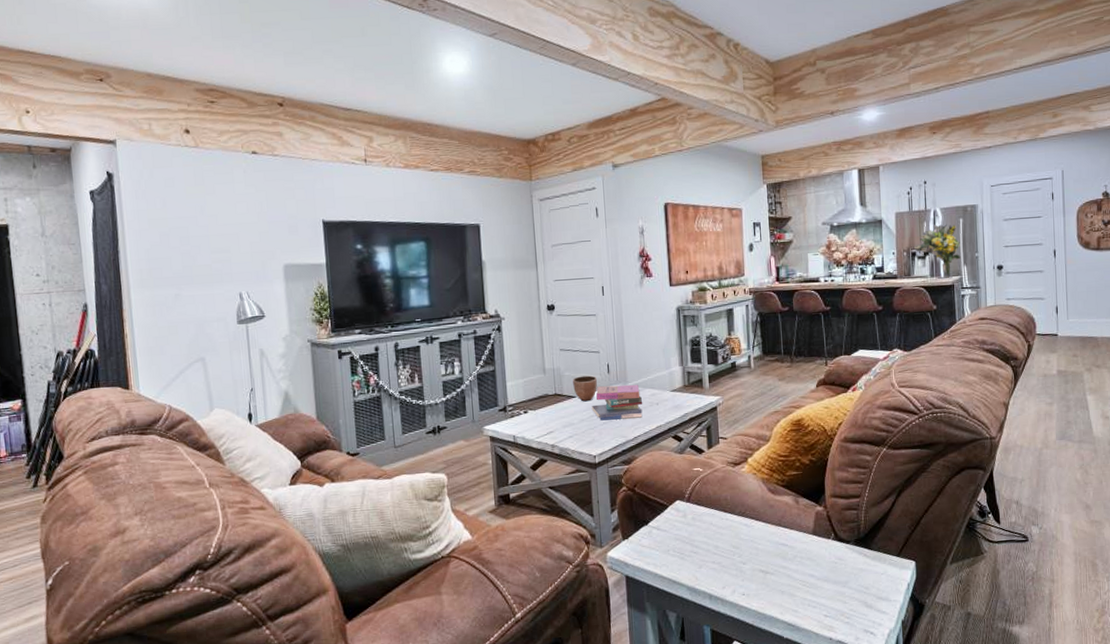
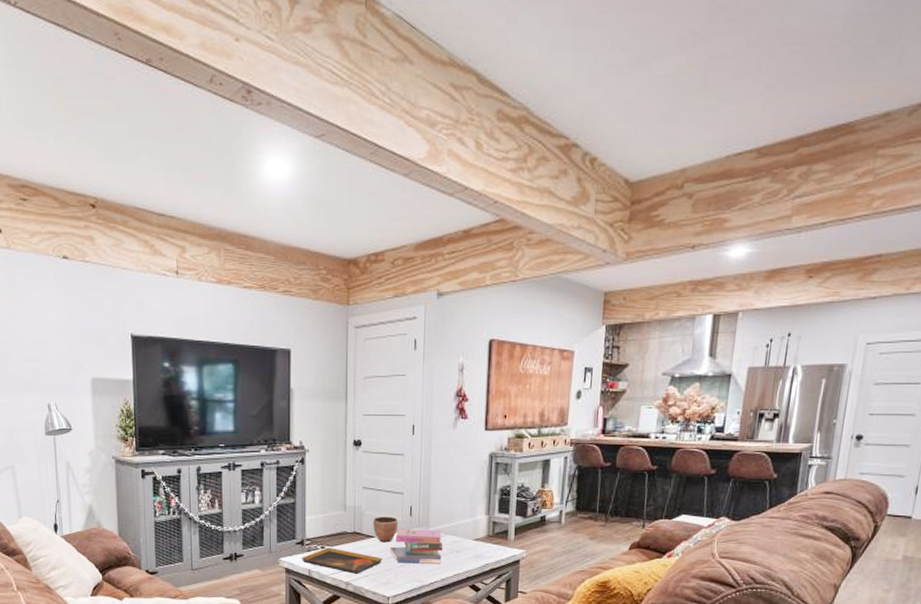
decorative tray: none [505,411,586,436] -> present [302,548,383,574]
bouquet: present [914,224,961,280] -> none [763,384,818,446]

